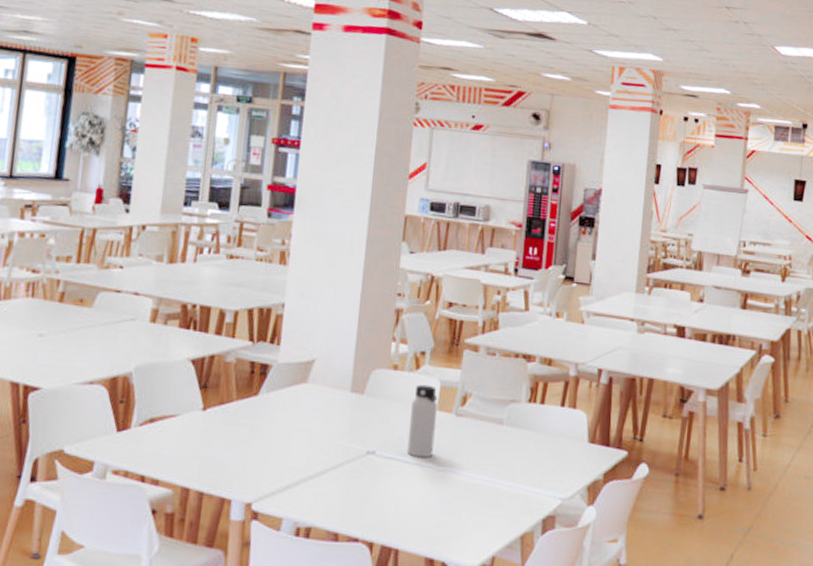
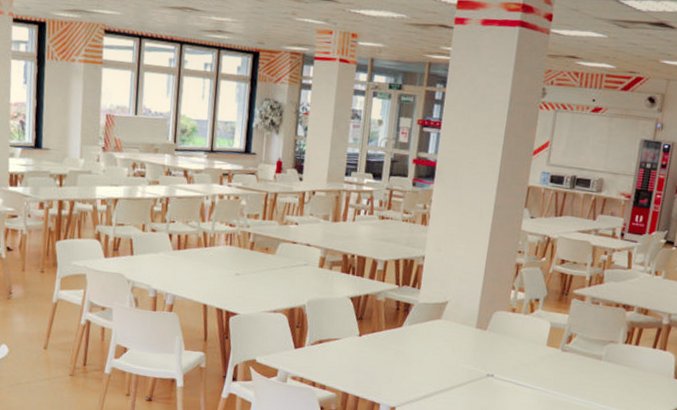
water bottle: present [406,384,438,458] -> none [519,325,548,383]

